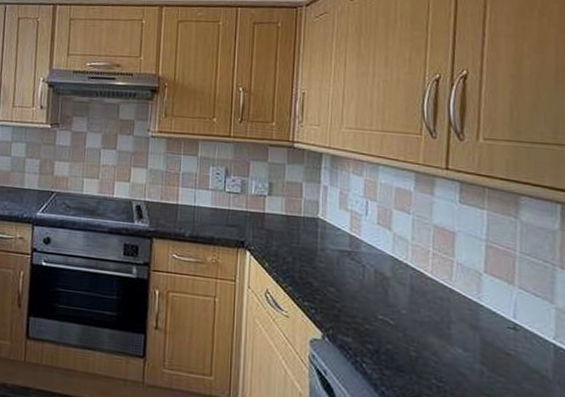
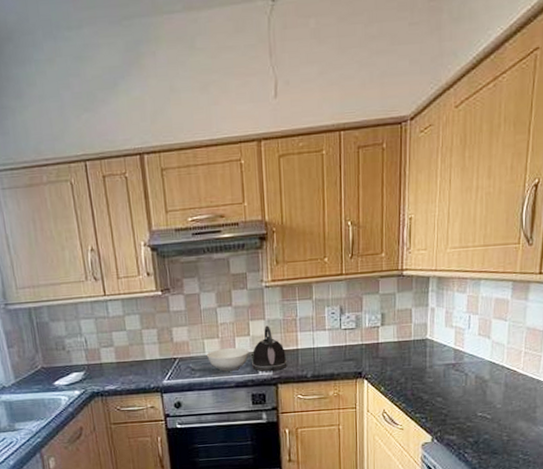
bowl: none [83,190,127,216] -> present [206,347,249,372]
kettle: none [128,175,165,223] -> present [252,325,287,371]

